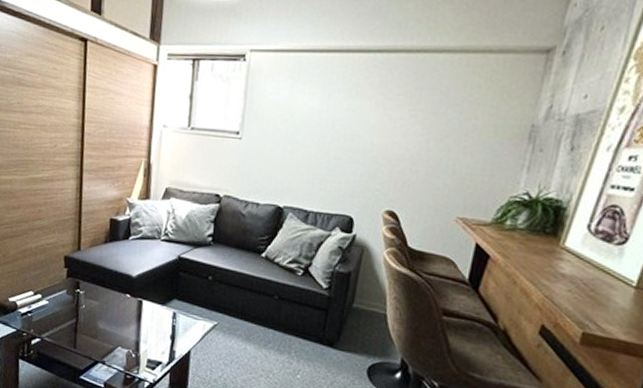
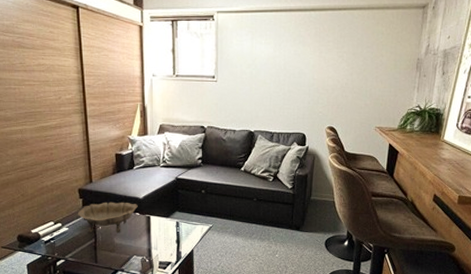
decorative bowl: none [60,275,130,317] -> present [77,202,138,234]

